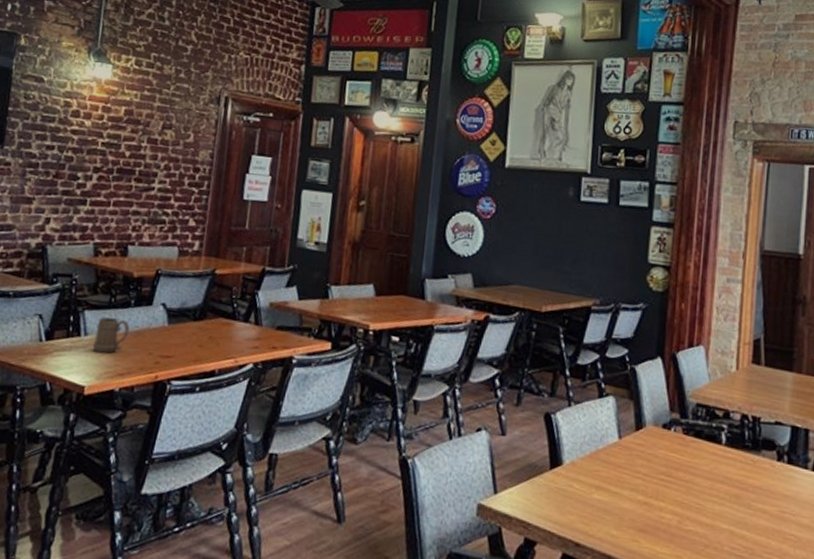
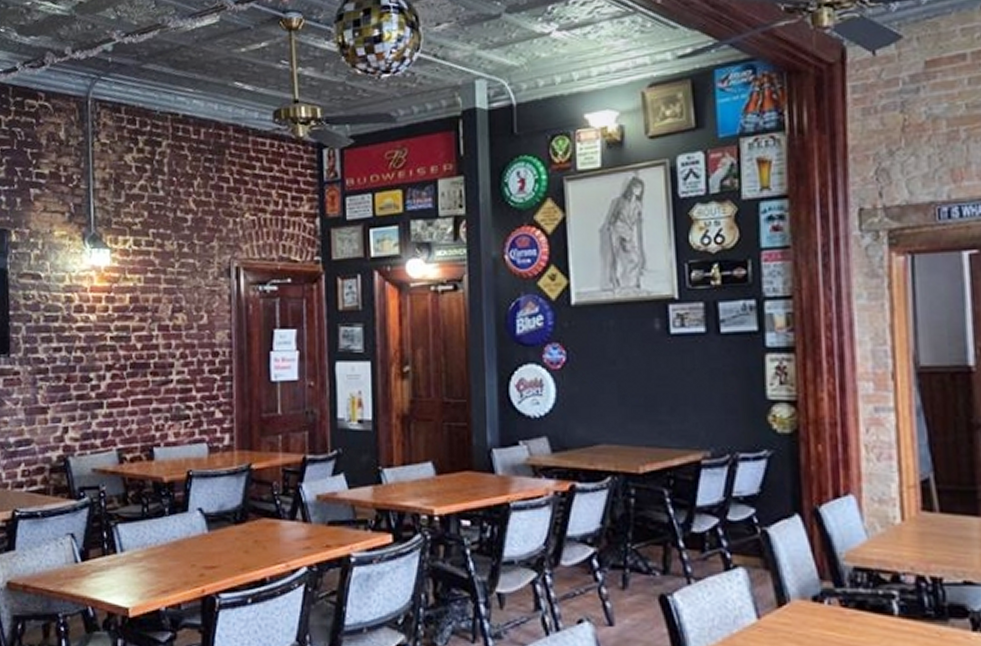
beer mug: present [92,317,130,353] -> none [130,530,168,569]

